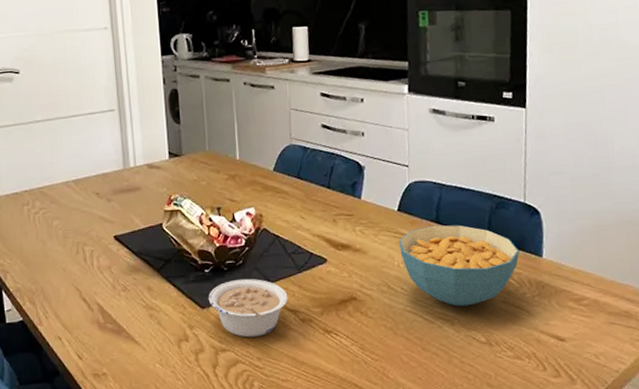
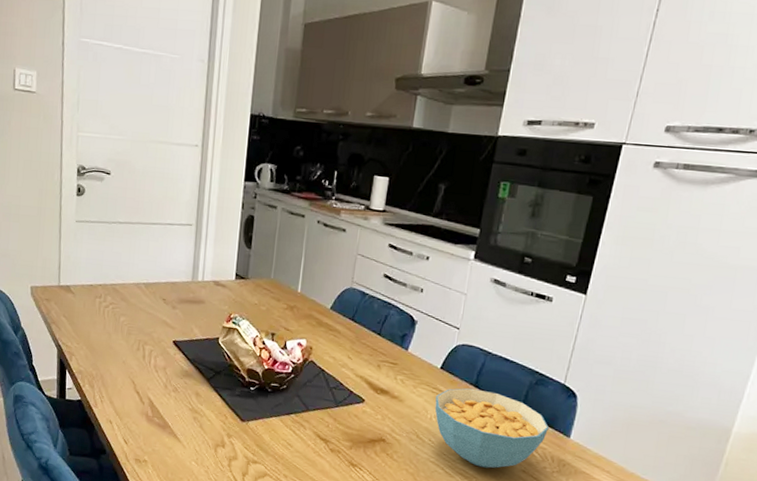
legume: present [208,278,288,338] -> none [249,401,323,457]

